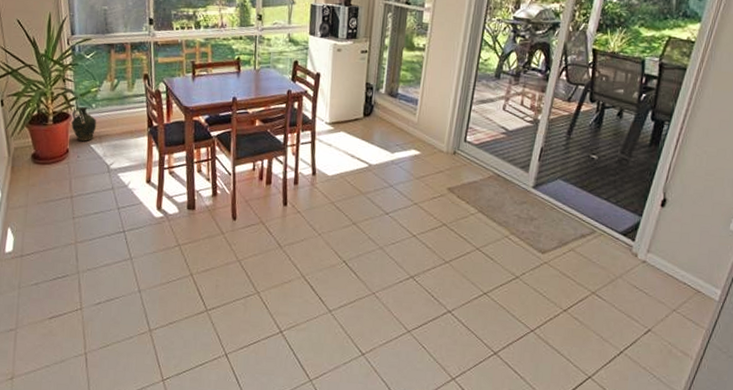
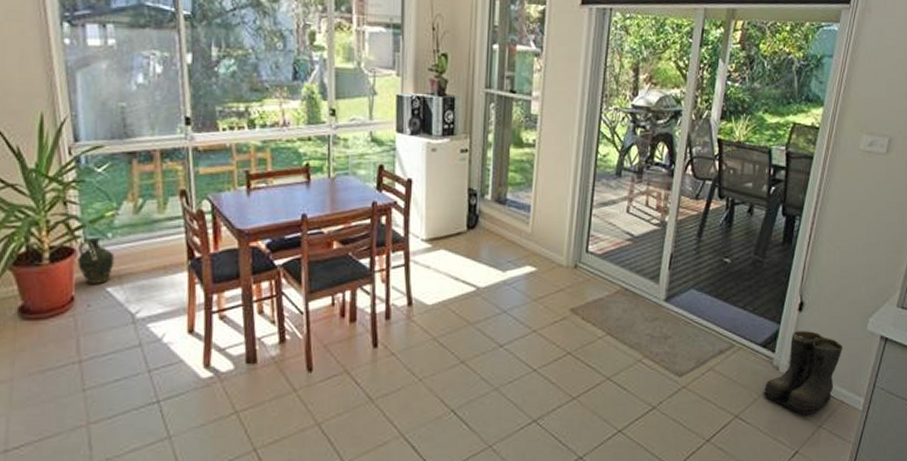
boots: none [620,224,704,299] -> present [763,331,844,415]

